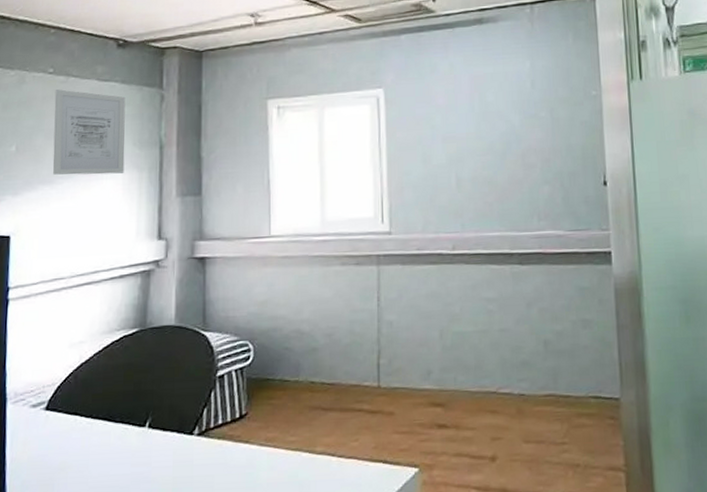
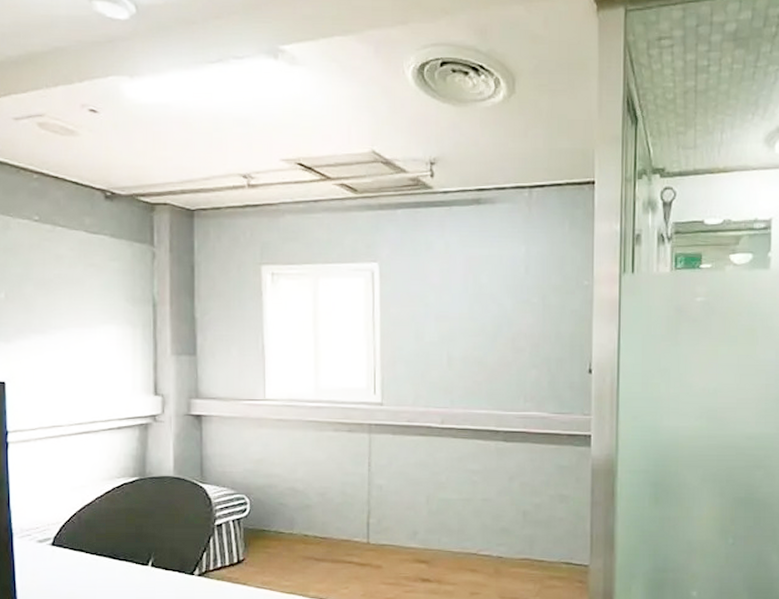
wall art: present [52,89,126,175] -> none [42,238,118,328]

